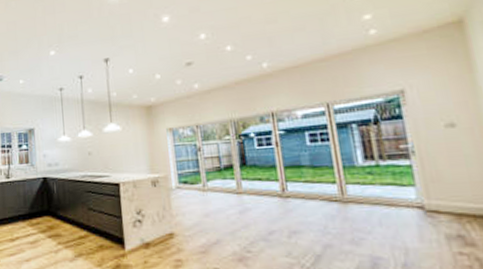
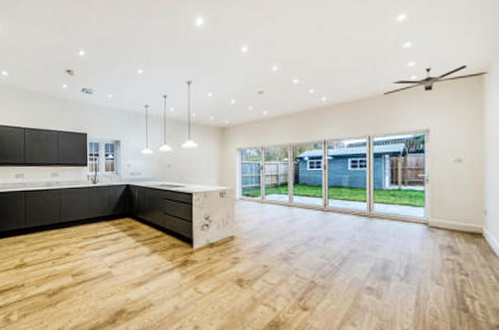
ceiling fan: none [338,12,469,55] -> present [384,65,488,96]

